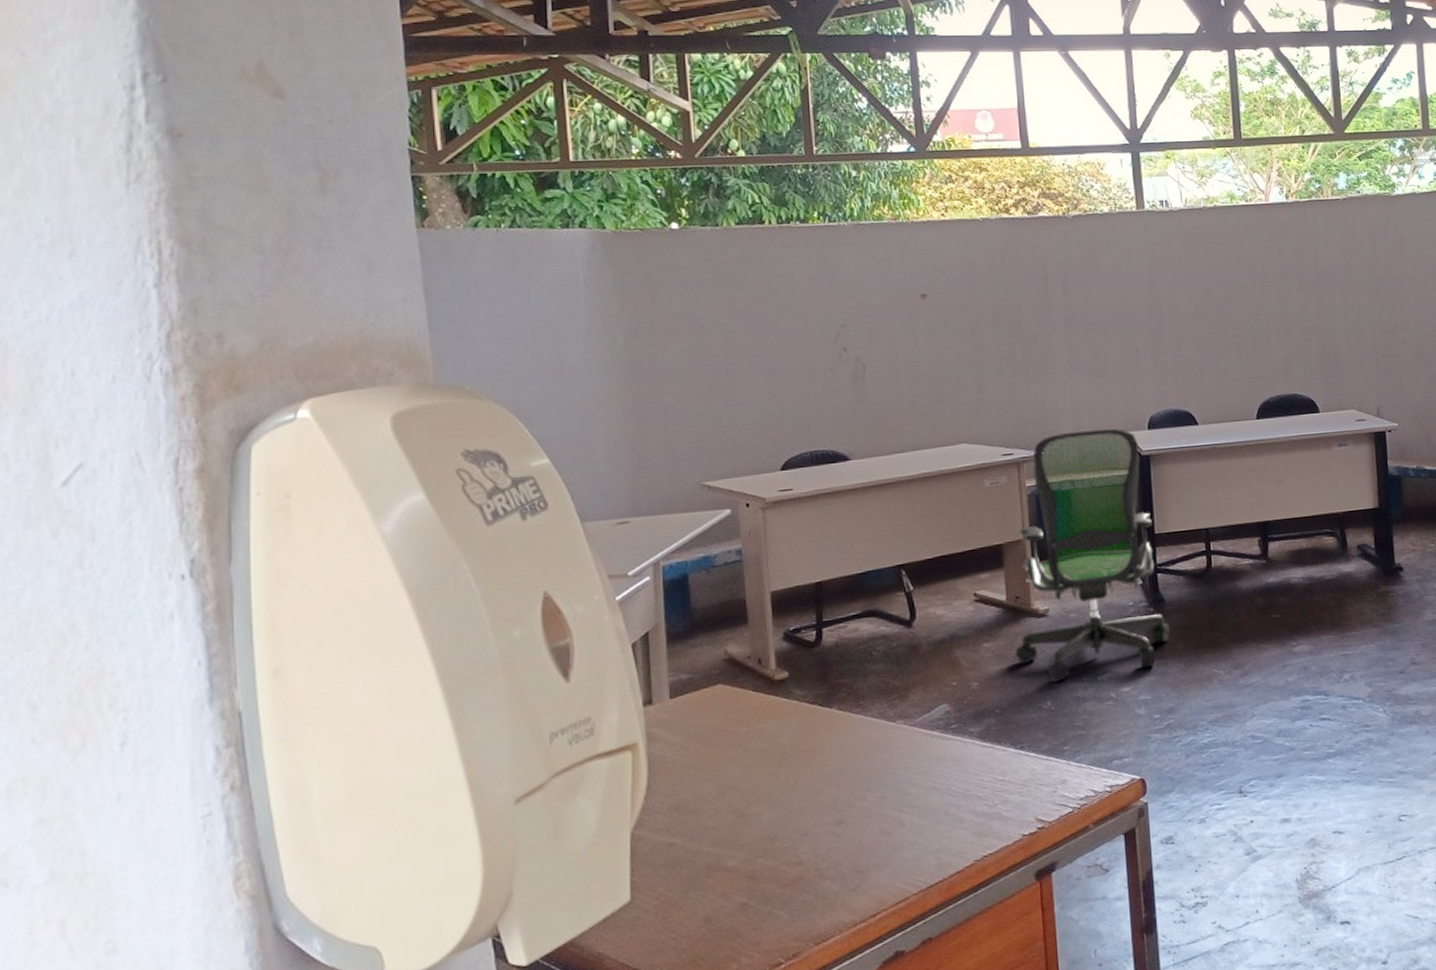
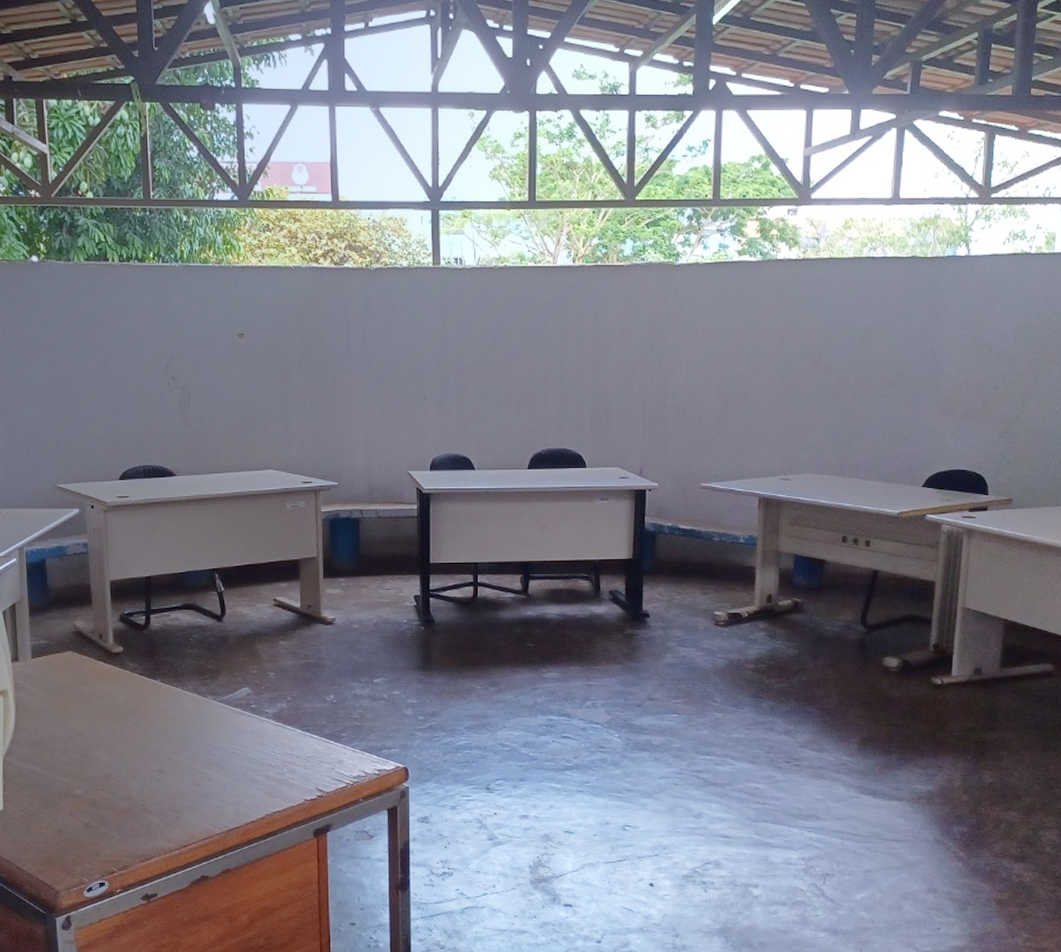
office chair: present [1014,428,1171,683] -> none [305,466,438,680]

